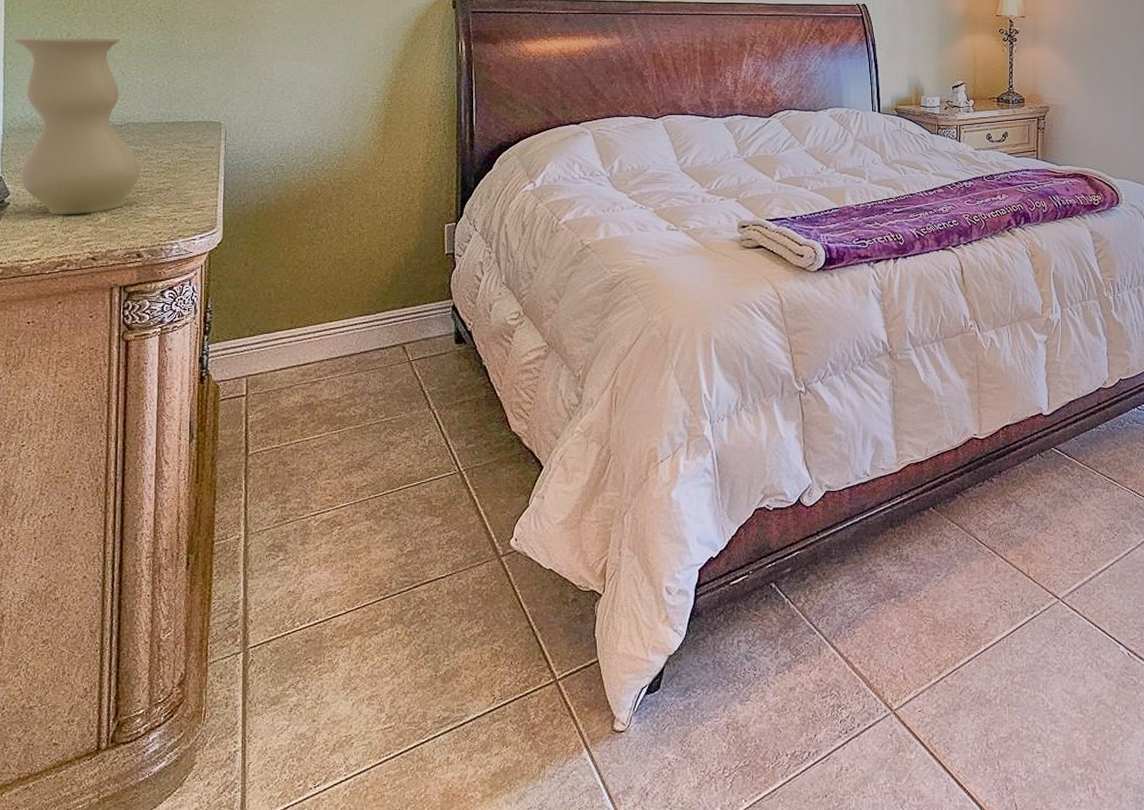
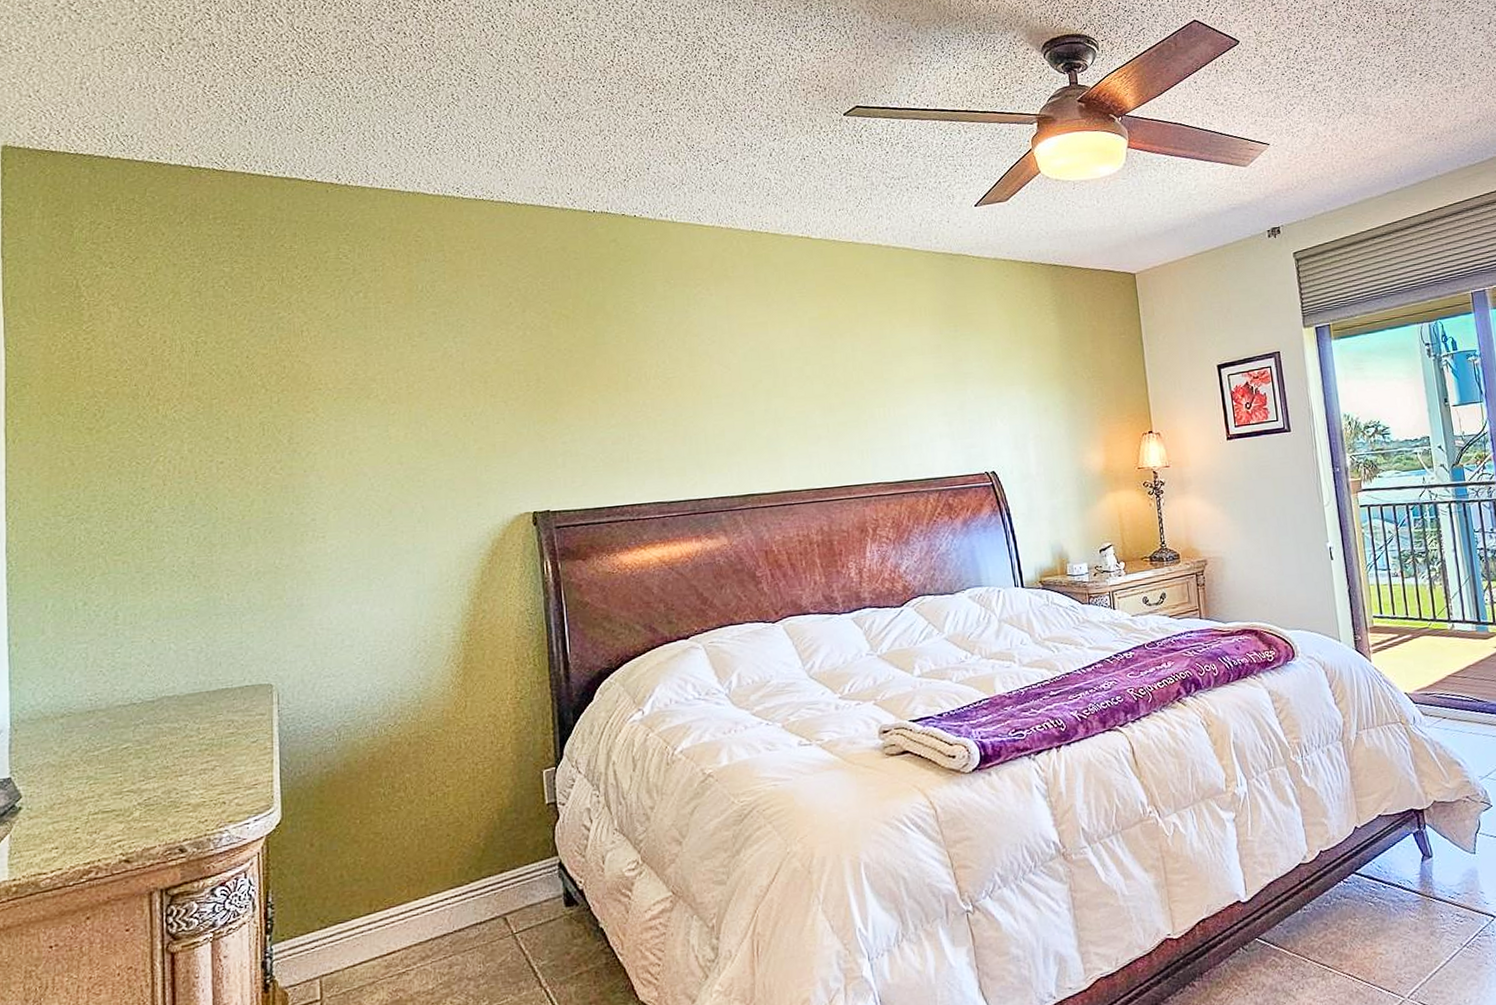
vase: present [13,38,141,215] -> none [18,602,179,815]

